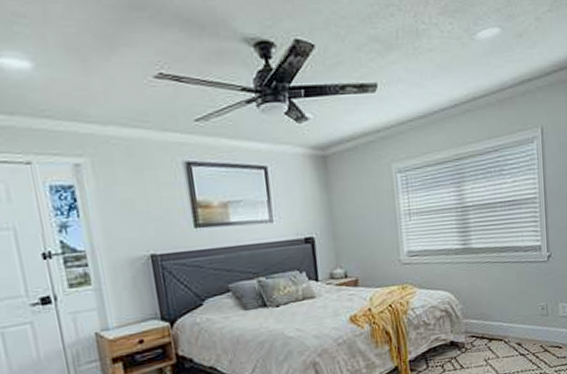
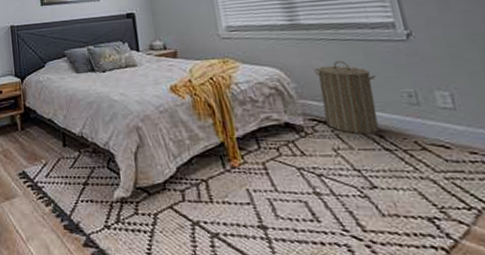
laundry hamper: none [478,281,522,345] -> present [314,60,379,135]

